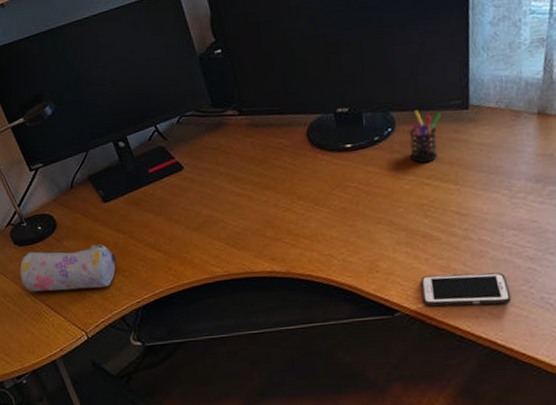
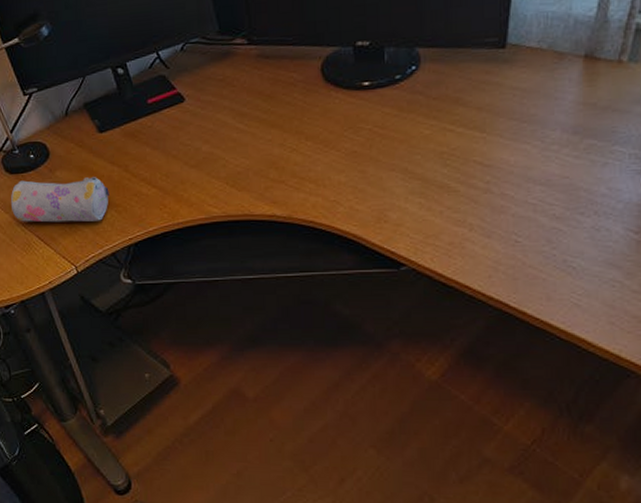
pen holder: present [409,110,441,163] -> none [434,46,473,106]
cell phone: present [420,272,512,307] -> none [432,229,530,265]

